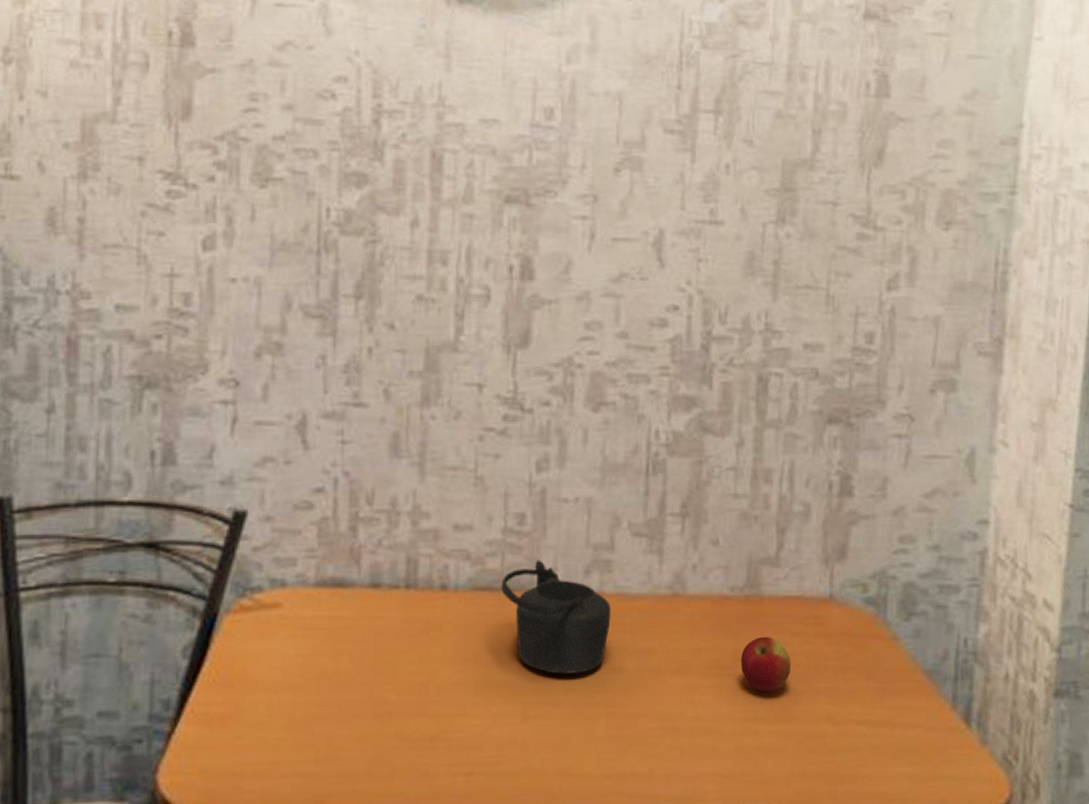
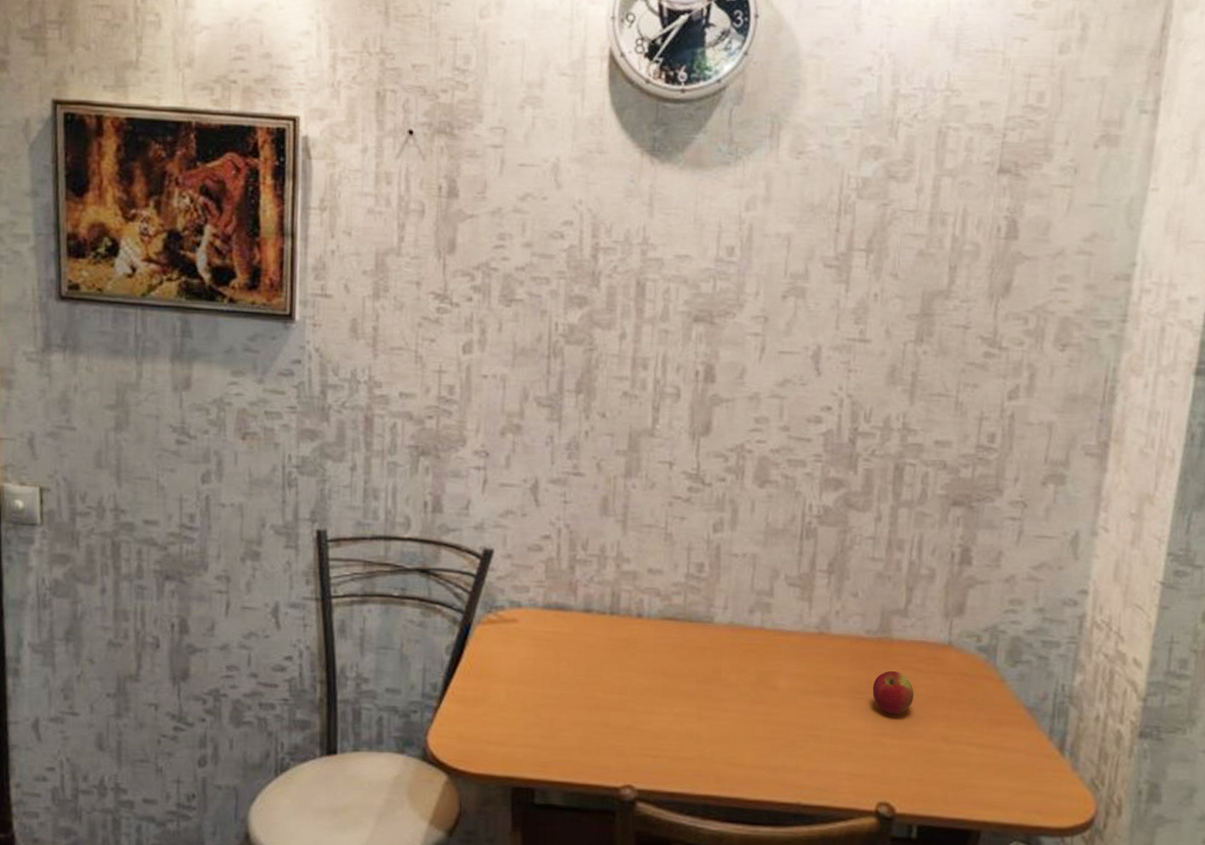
teapot: present [501,560,611,674] -> none [684,599,769,688]

